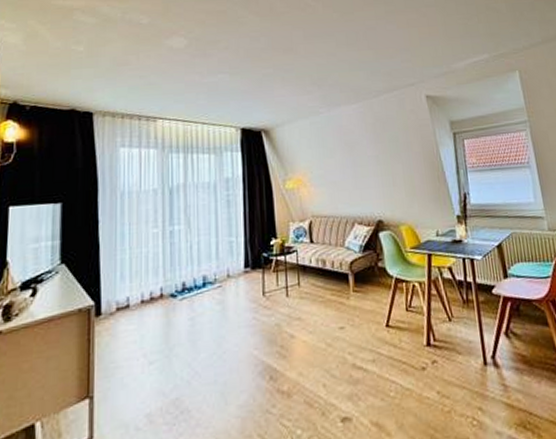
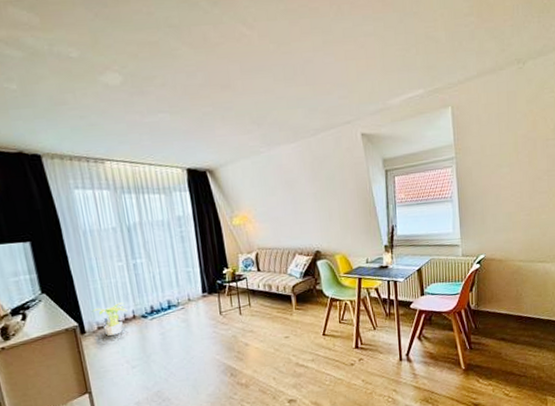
potted plant: none [112,277,155,319] -> present [91,302,127,336]

